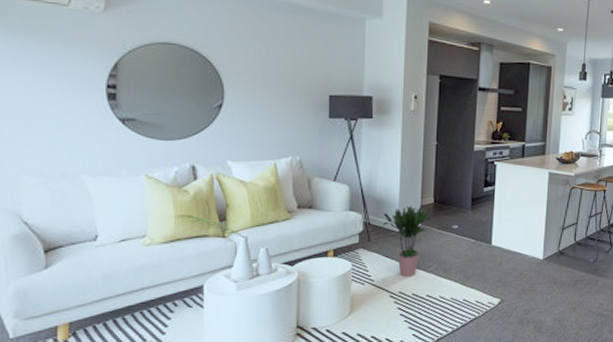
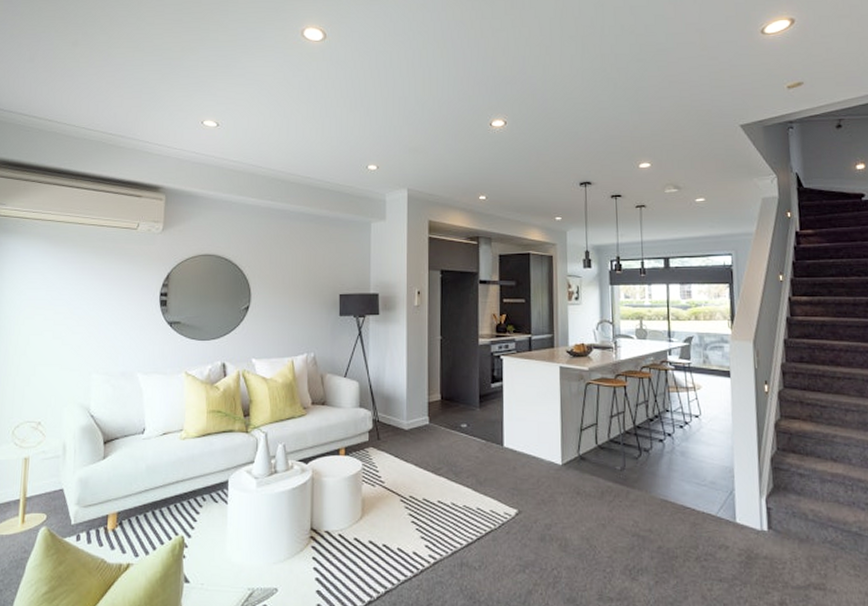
potted plant: present [382,205,431,277] -> none [391,402,439,480]

